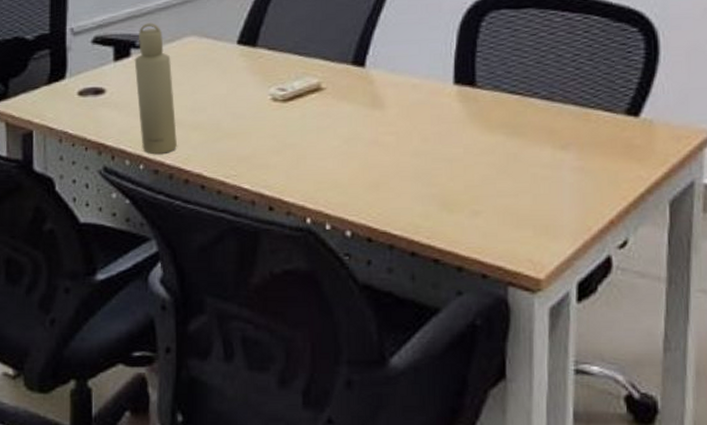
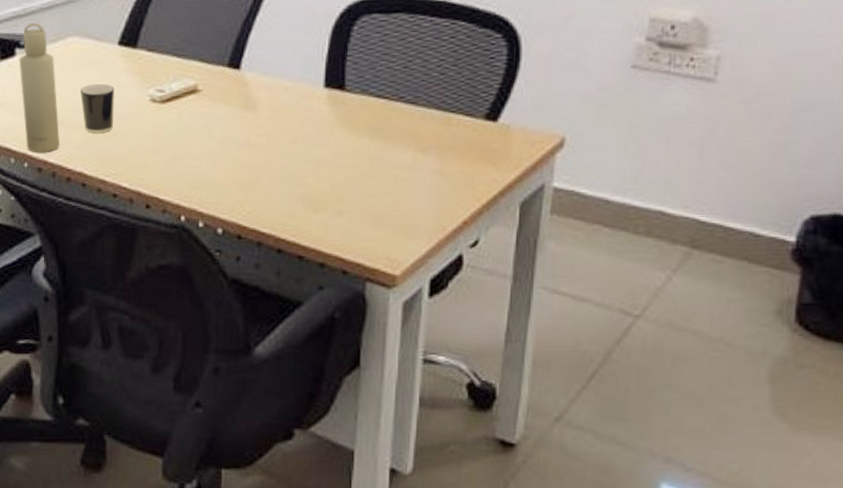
mug: none [199,83,234,134] -> present [80,83,114,134]

